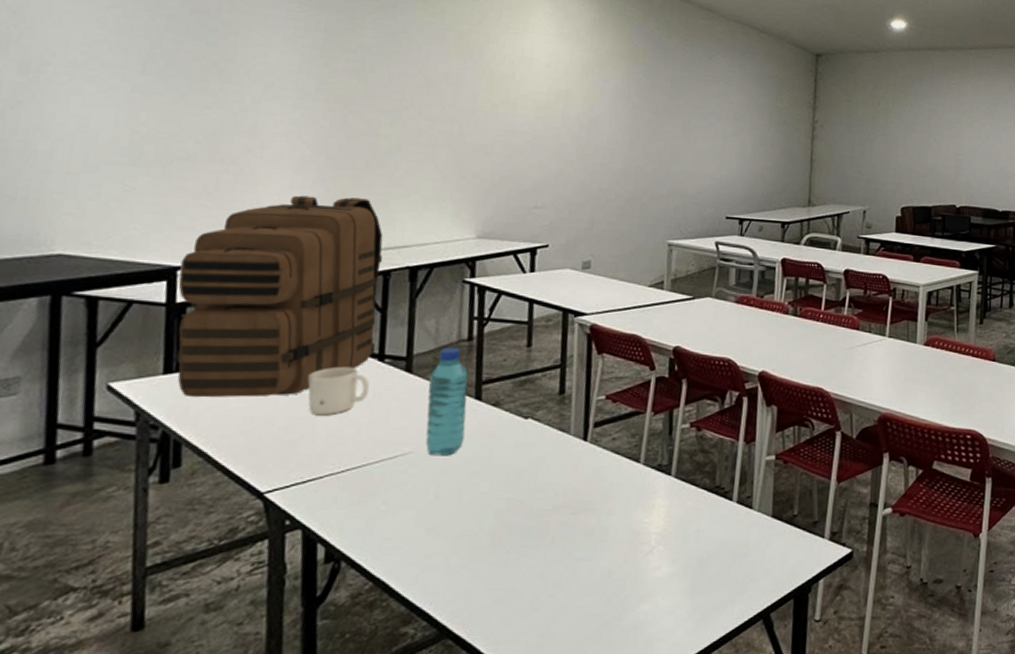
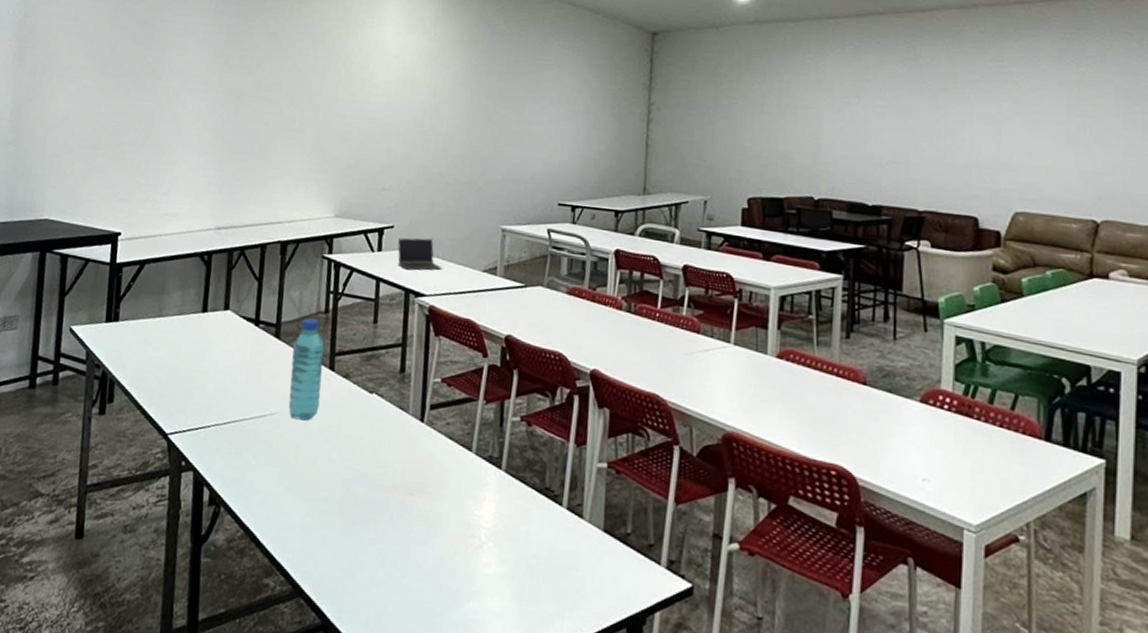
backpack: present [176,195,383,398] -> none [114,175,262,350]
mug: present [308,366,369,416] -> none [202,328,247,371]
laptop computer: none [553,256,604,290] -> present [397,238,442,271]

